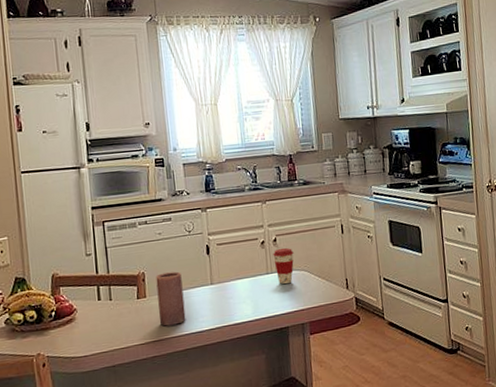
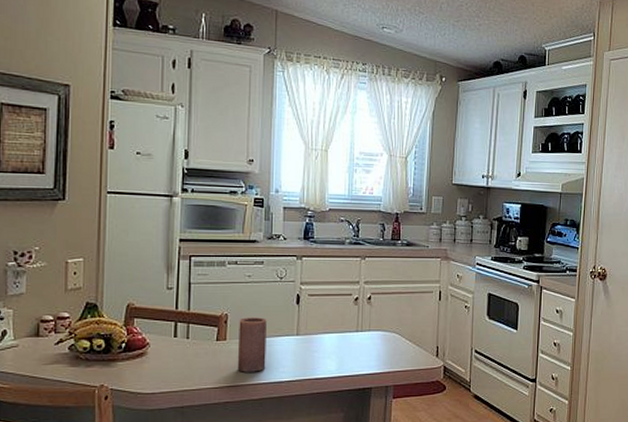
coffee cup: present [273,247,294,284] -> none [365,307,387,343]

